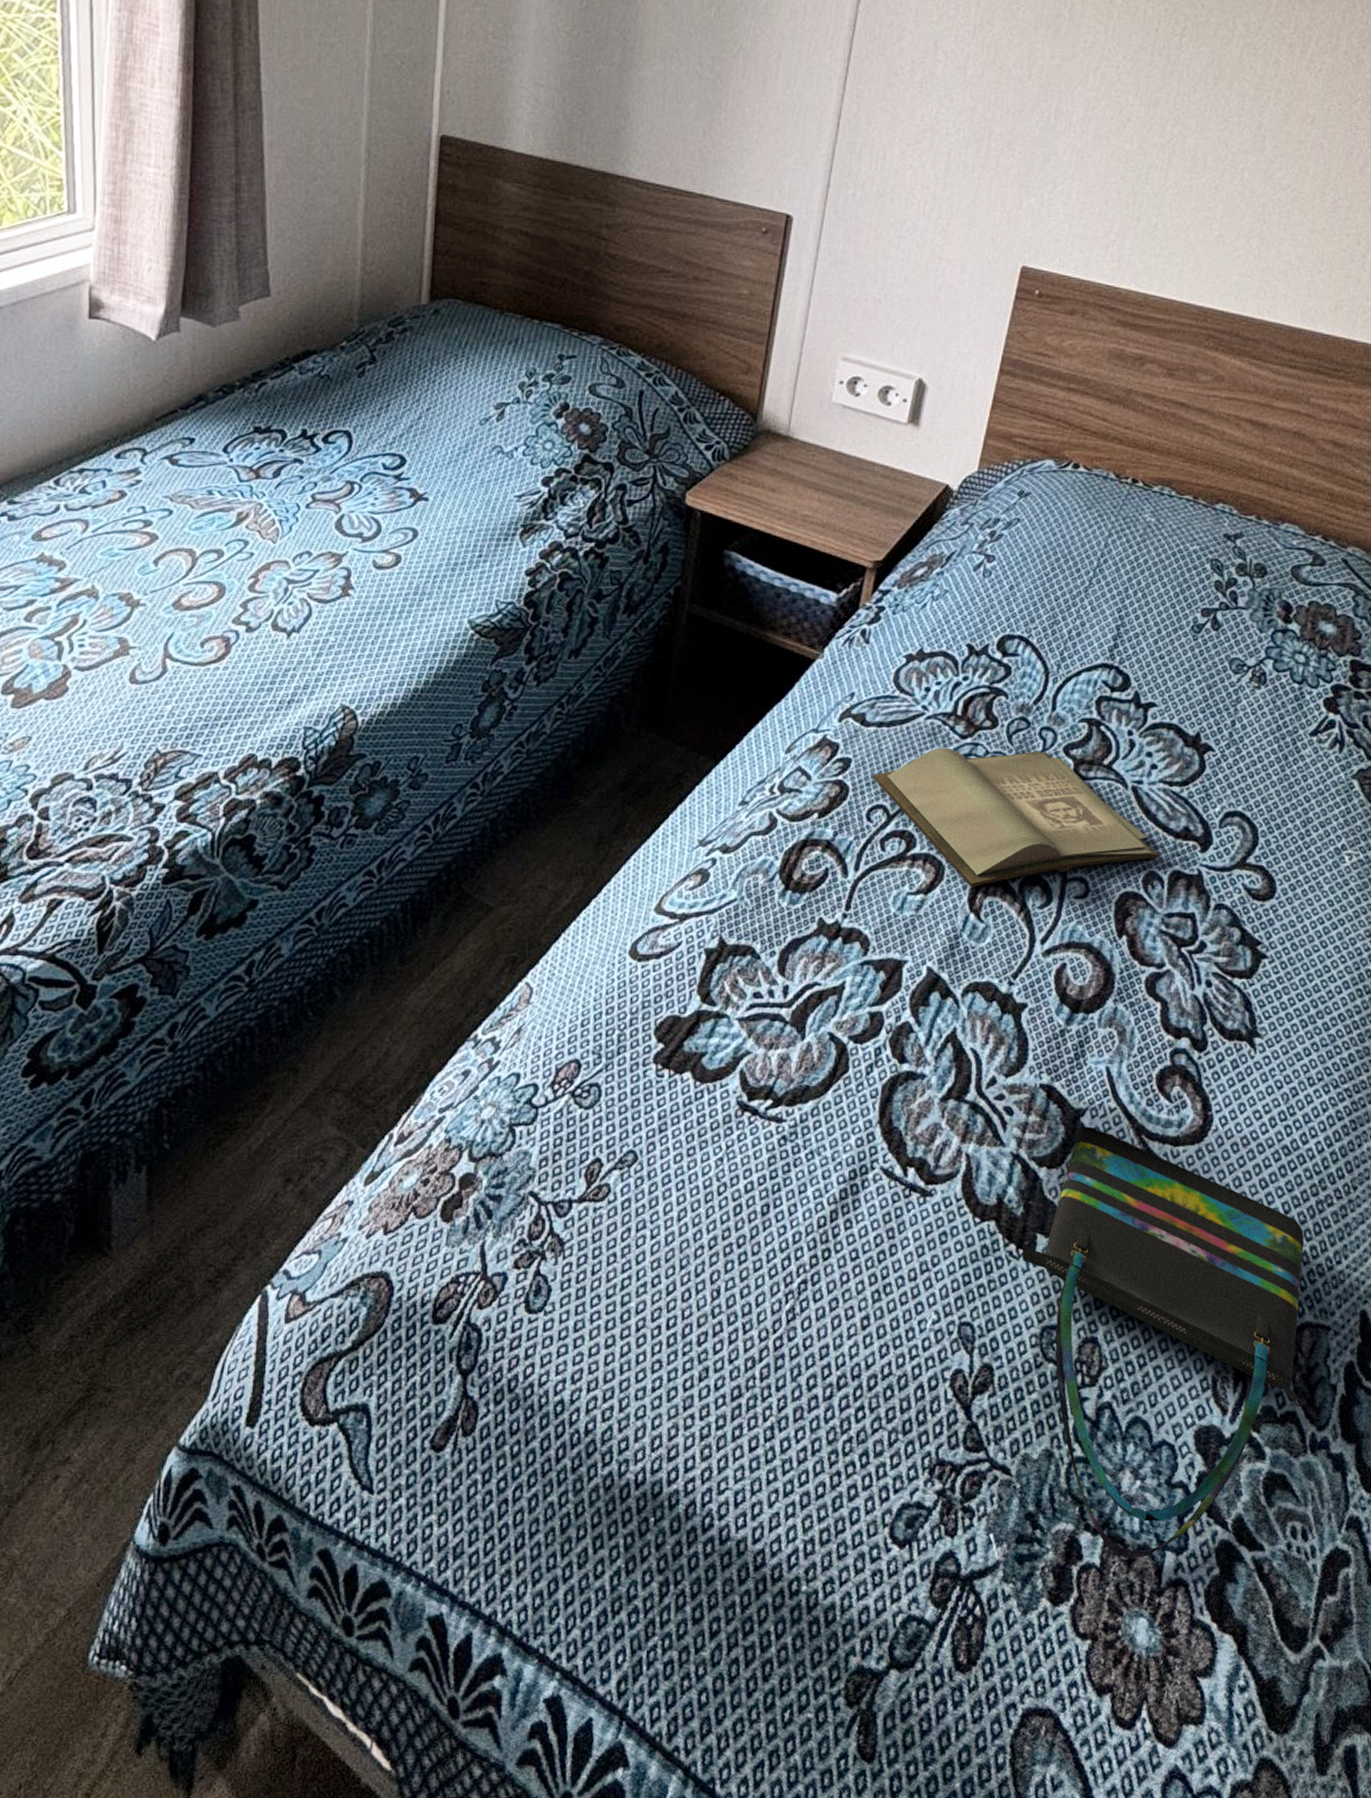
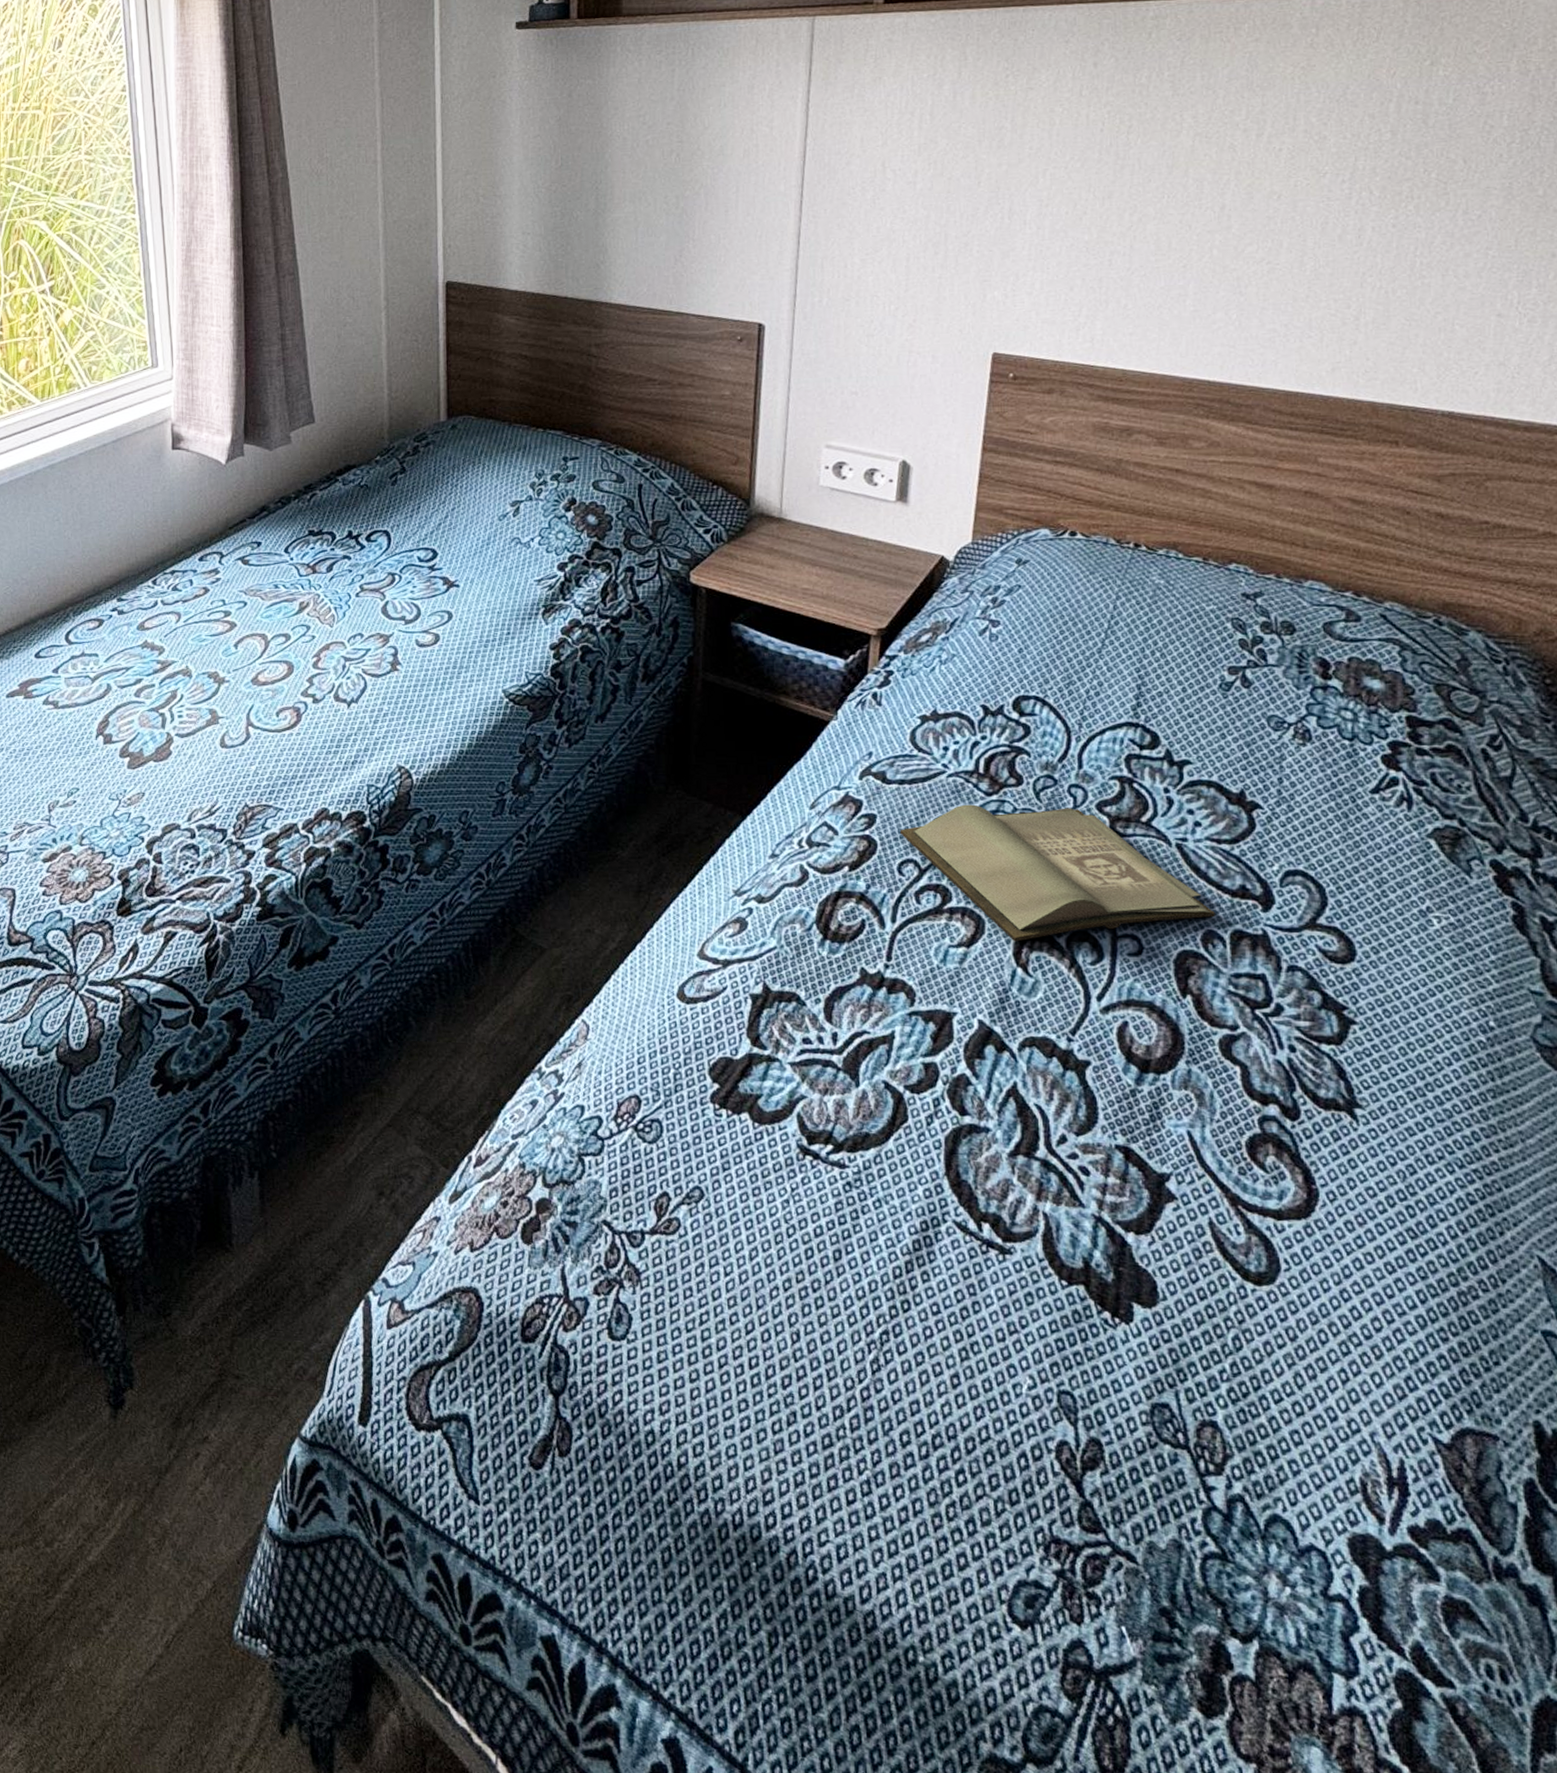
tote bag: present [1021,1126,1305,1559] -> none [1117,1192,1478,1677]

